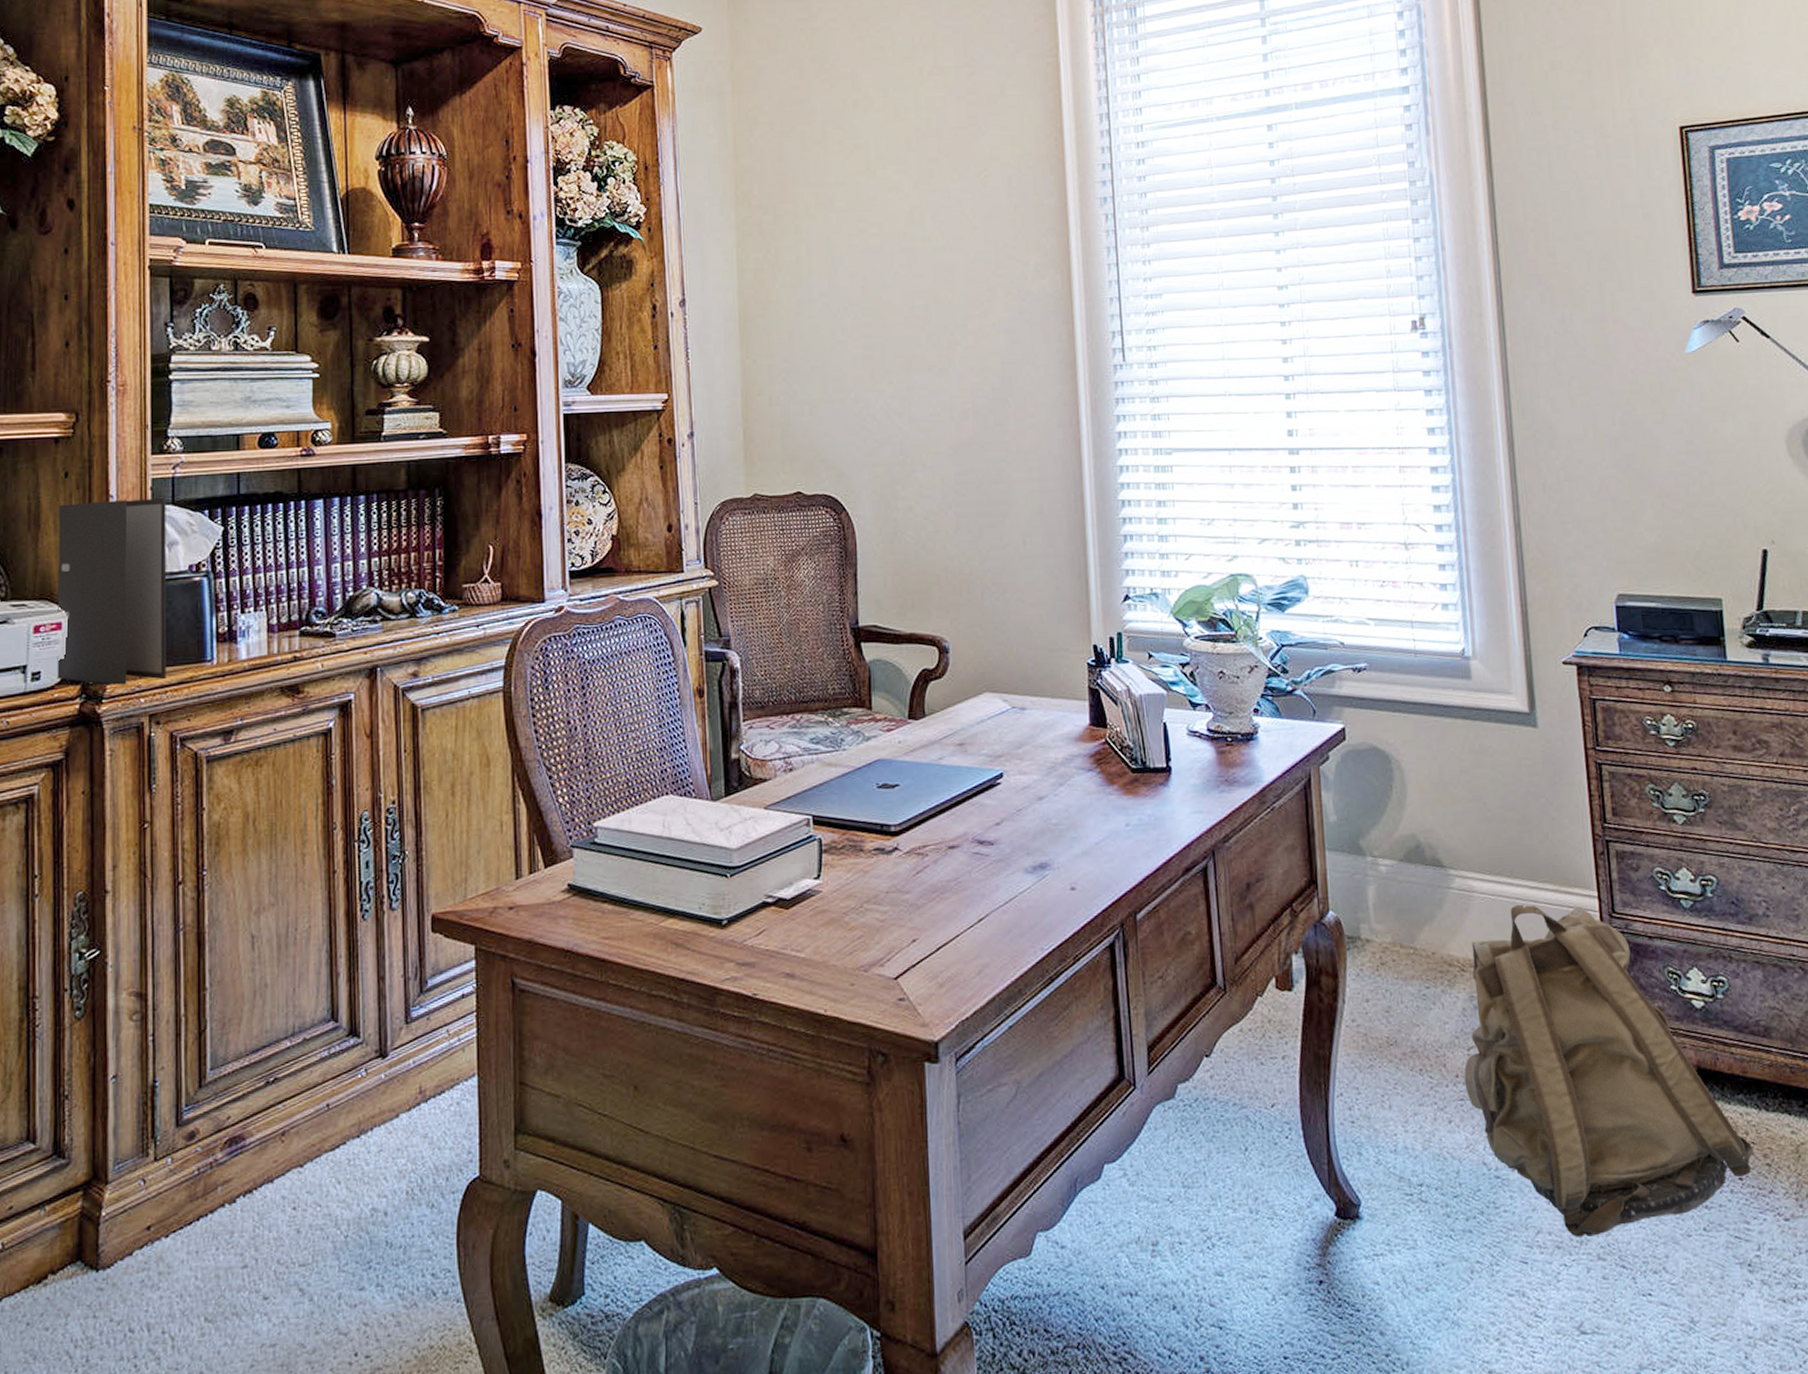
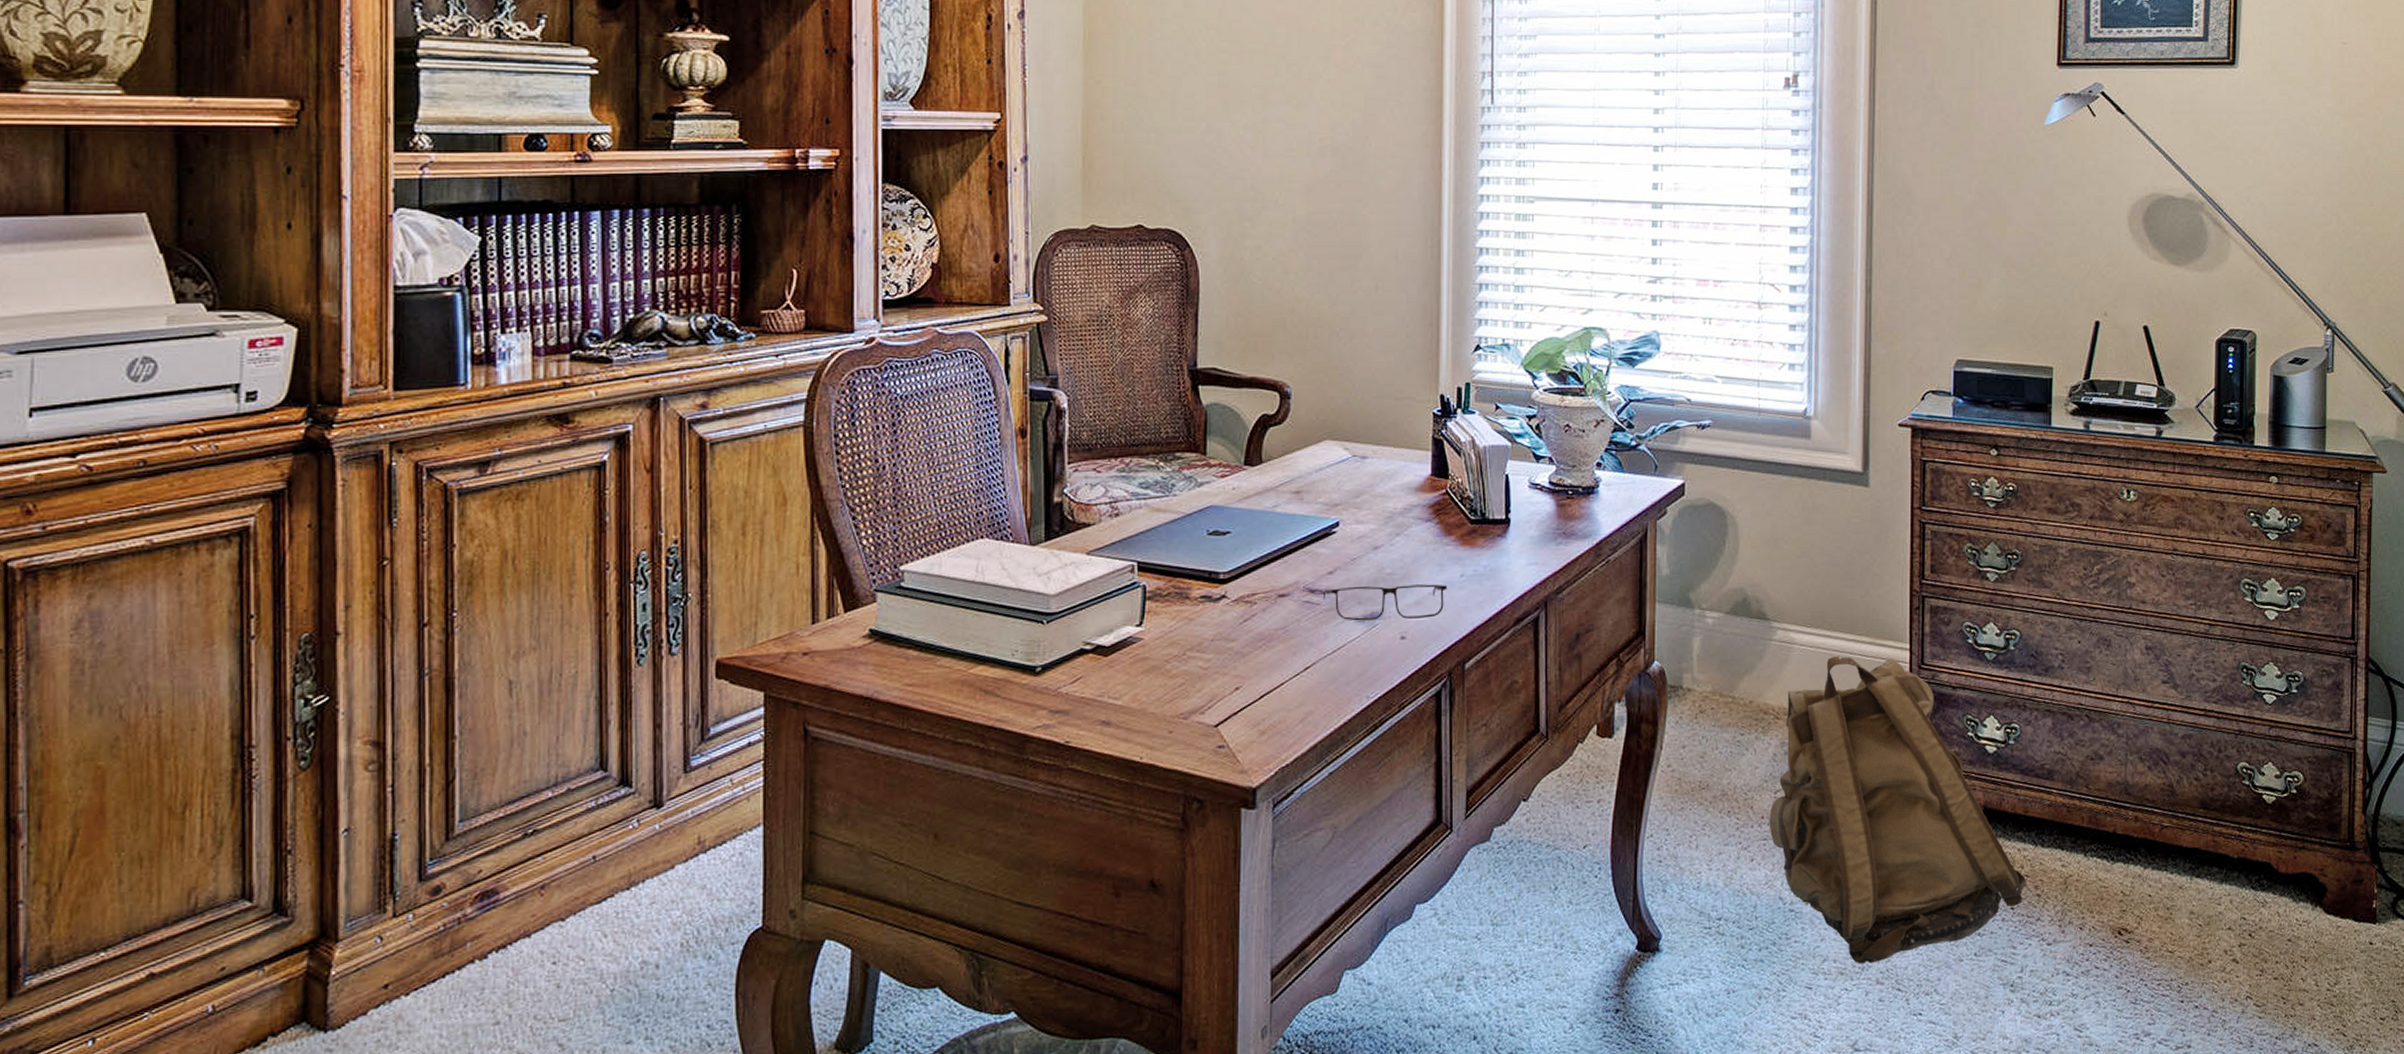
binder: present [57,497,167,685] -> none [277,201,412,409]
eyeglasses: none [991,834,1113,872] -> present [1322,584,1447,621]

